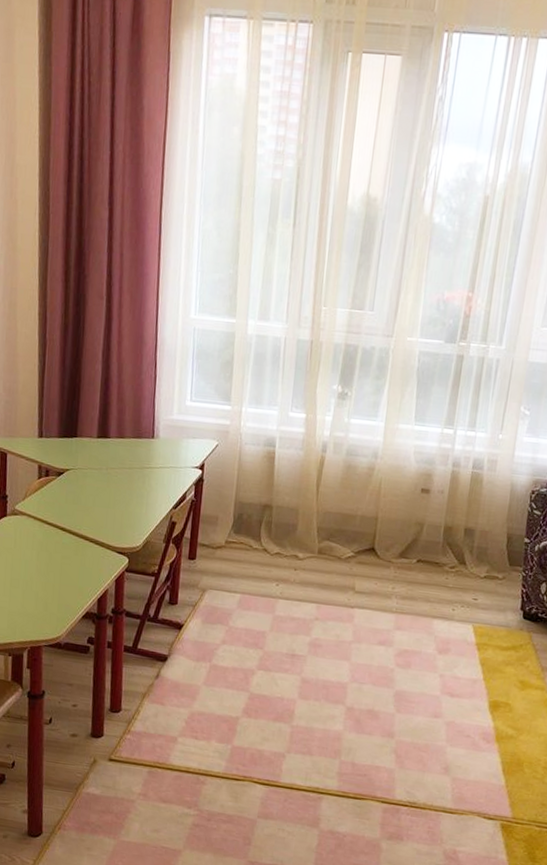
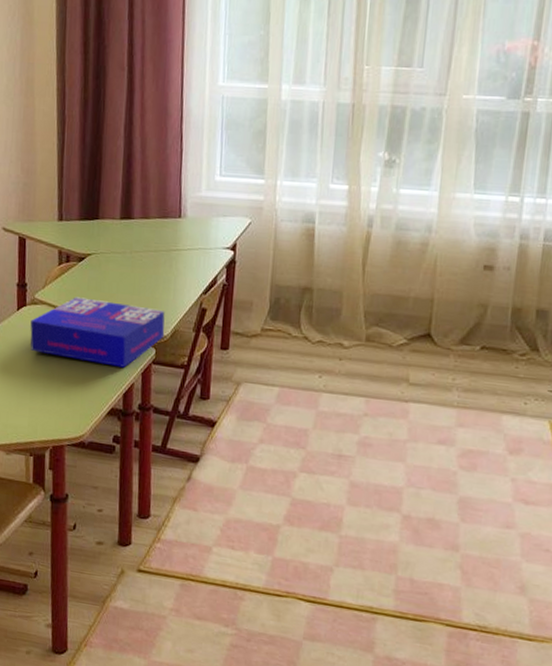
board game: none [10,509,138,575] -> present [30,297,165,368]

